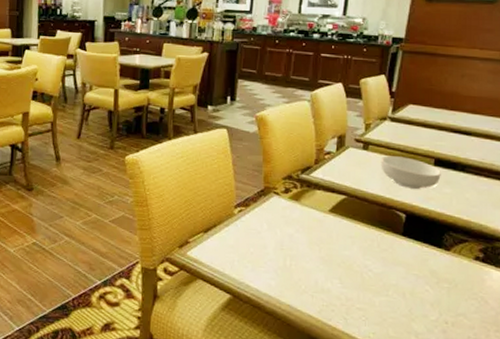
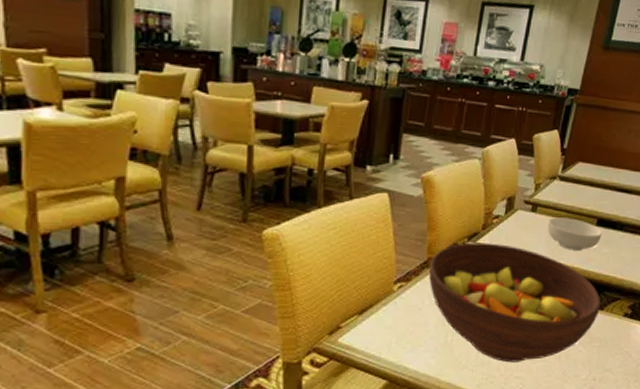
fruit bowl: none [265,175,446,294] -> present [428,242,601,363]

